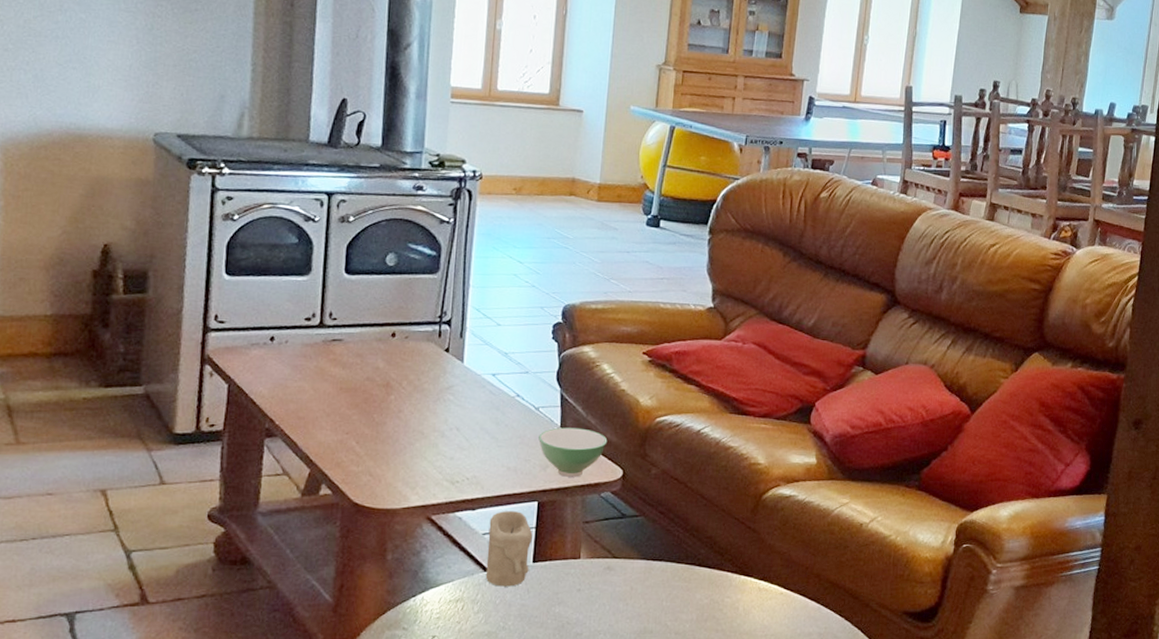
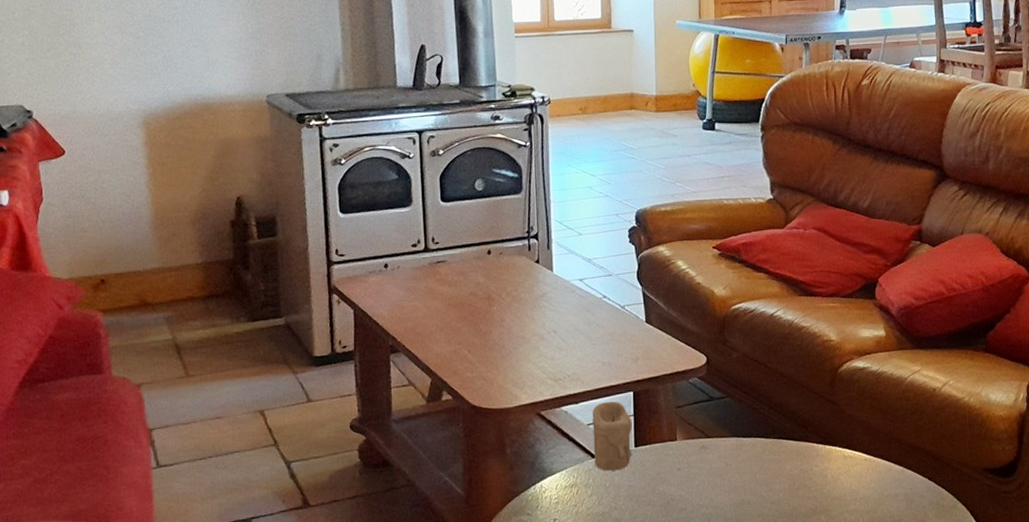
bowl: present [538,427,608,477] -> none [627,321,690,367]

